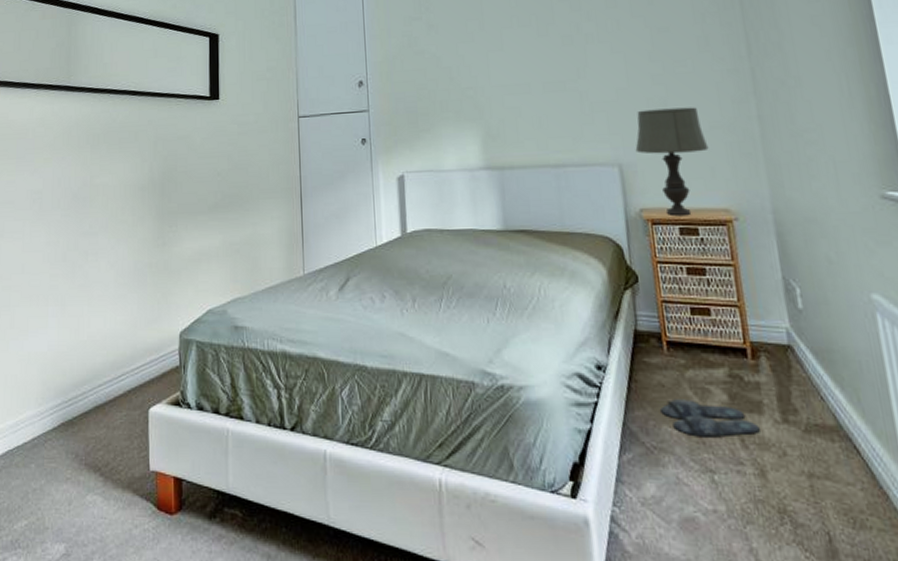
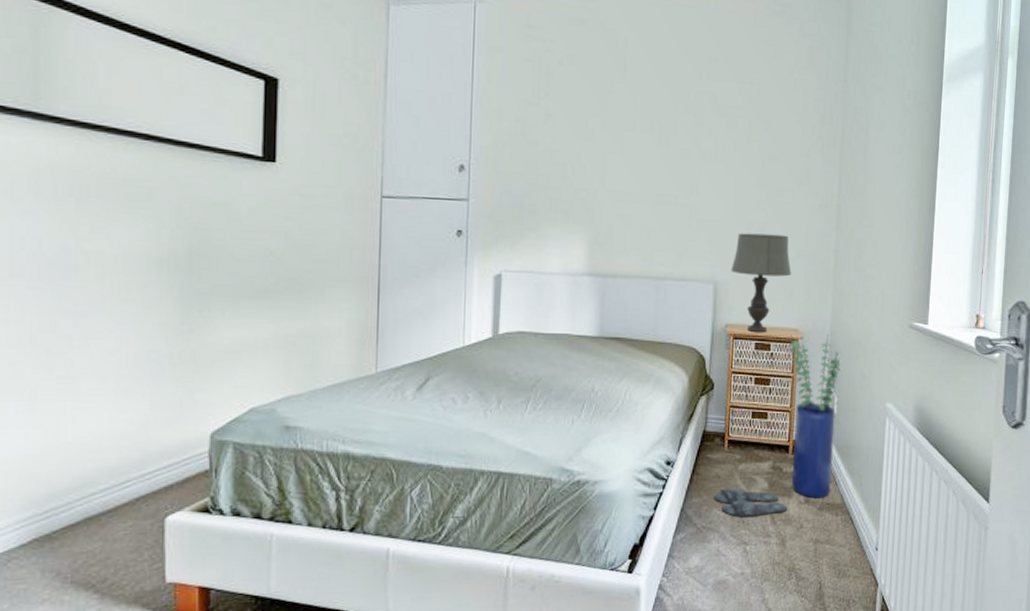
vase: none [720,213,817,418] -> present [788,334,841,499]

